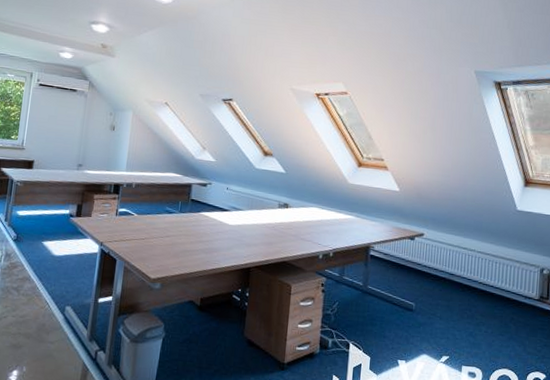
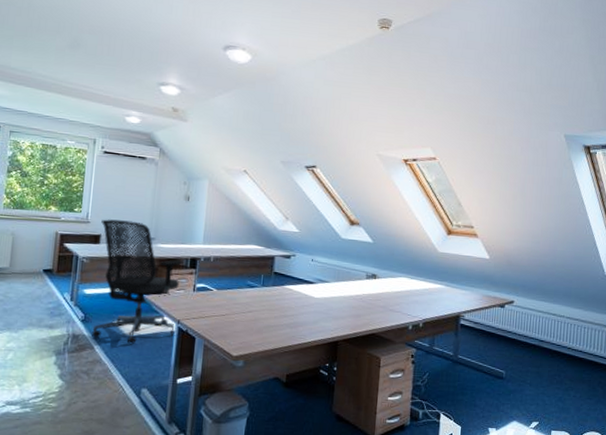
office chair: none [22,146,108,264] -> present [92,219,184,344]

